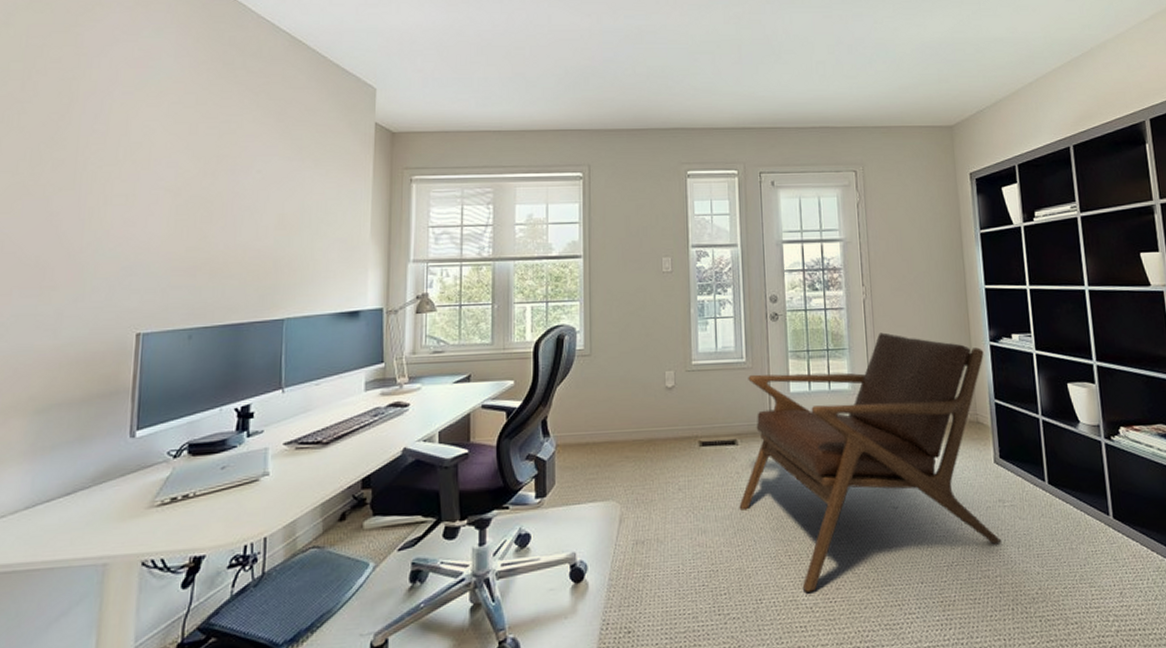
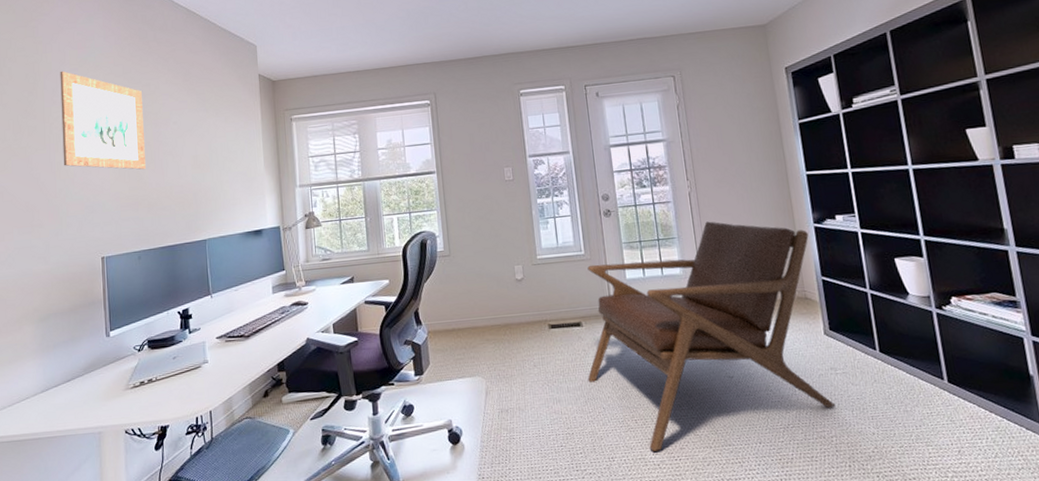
wall art: none [97,94,218,226] -> present [60,71,146,170]

